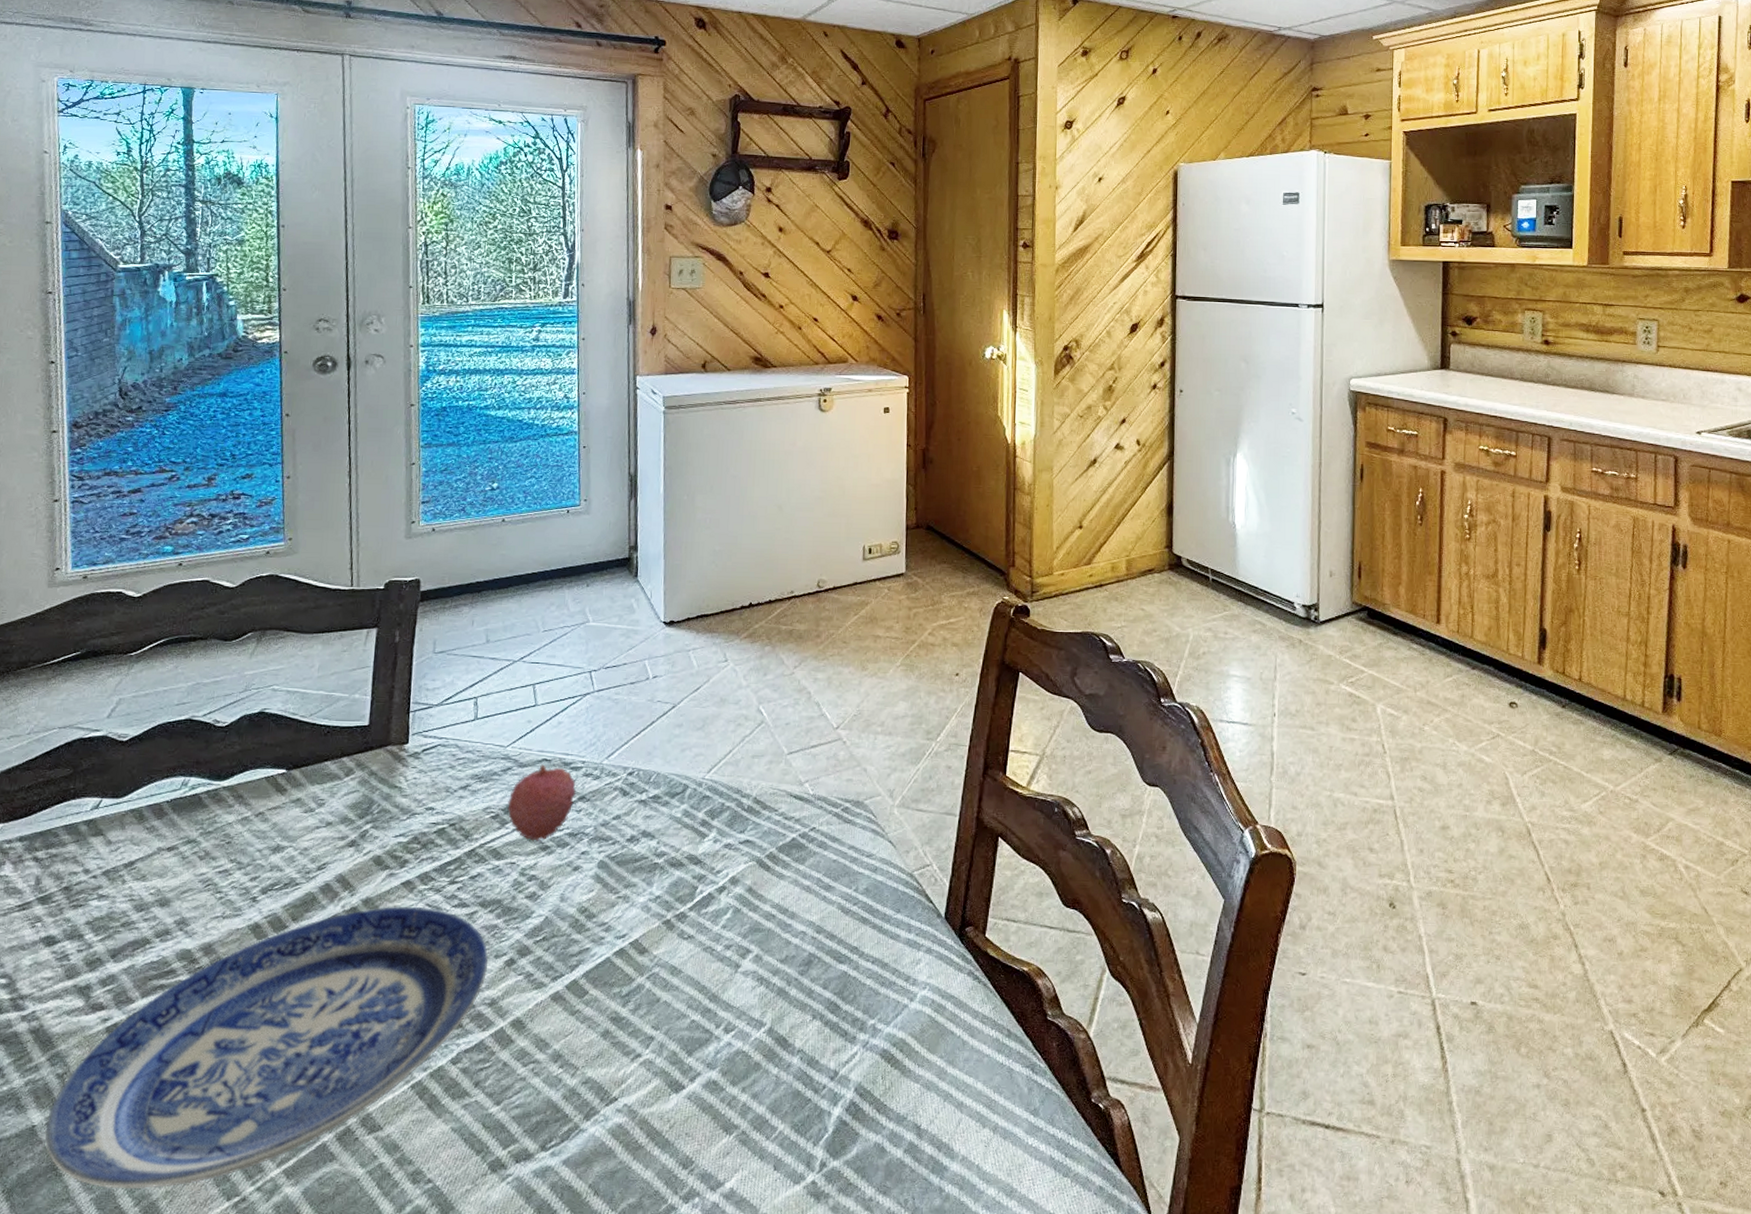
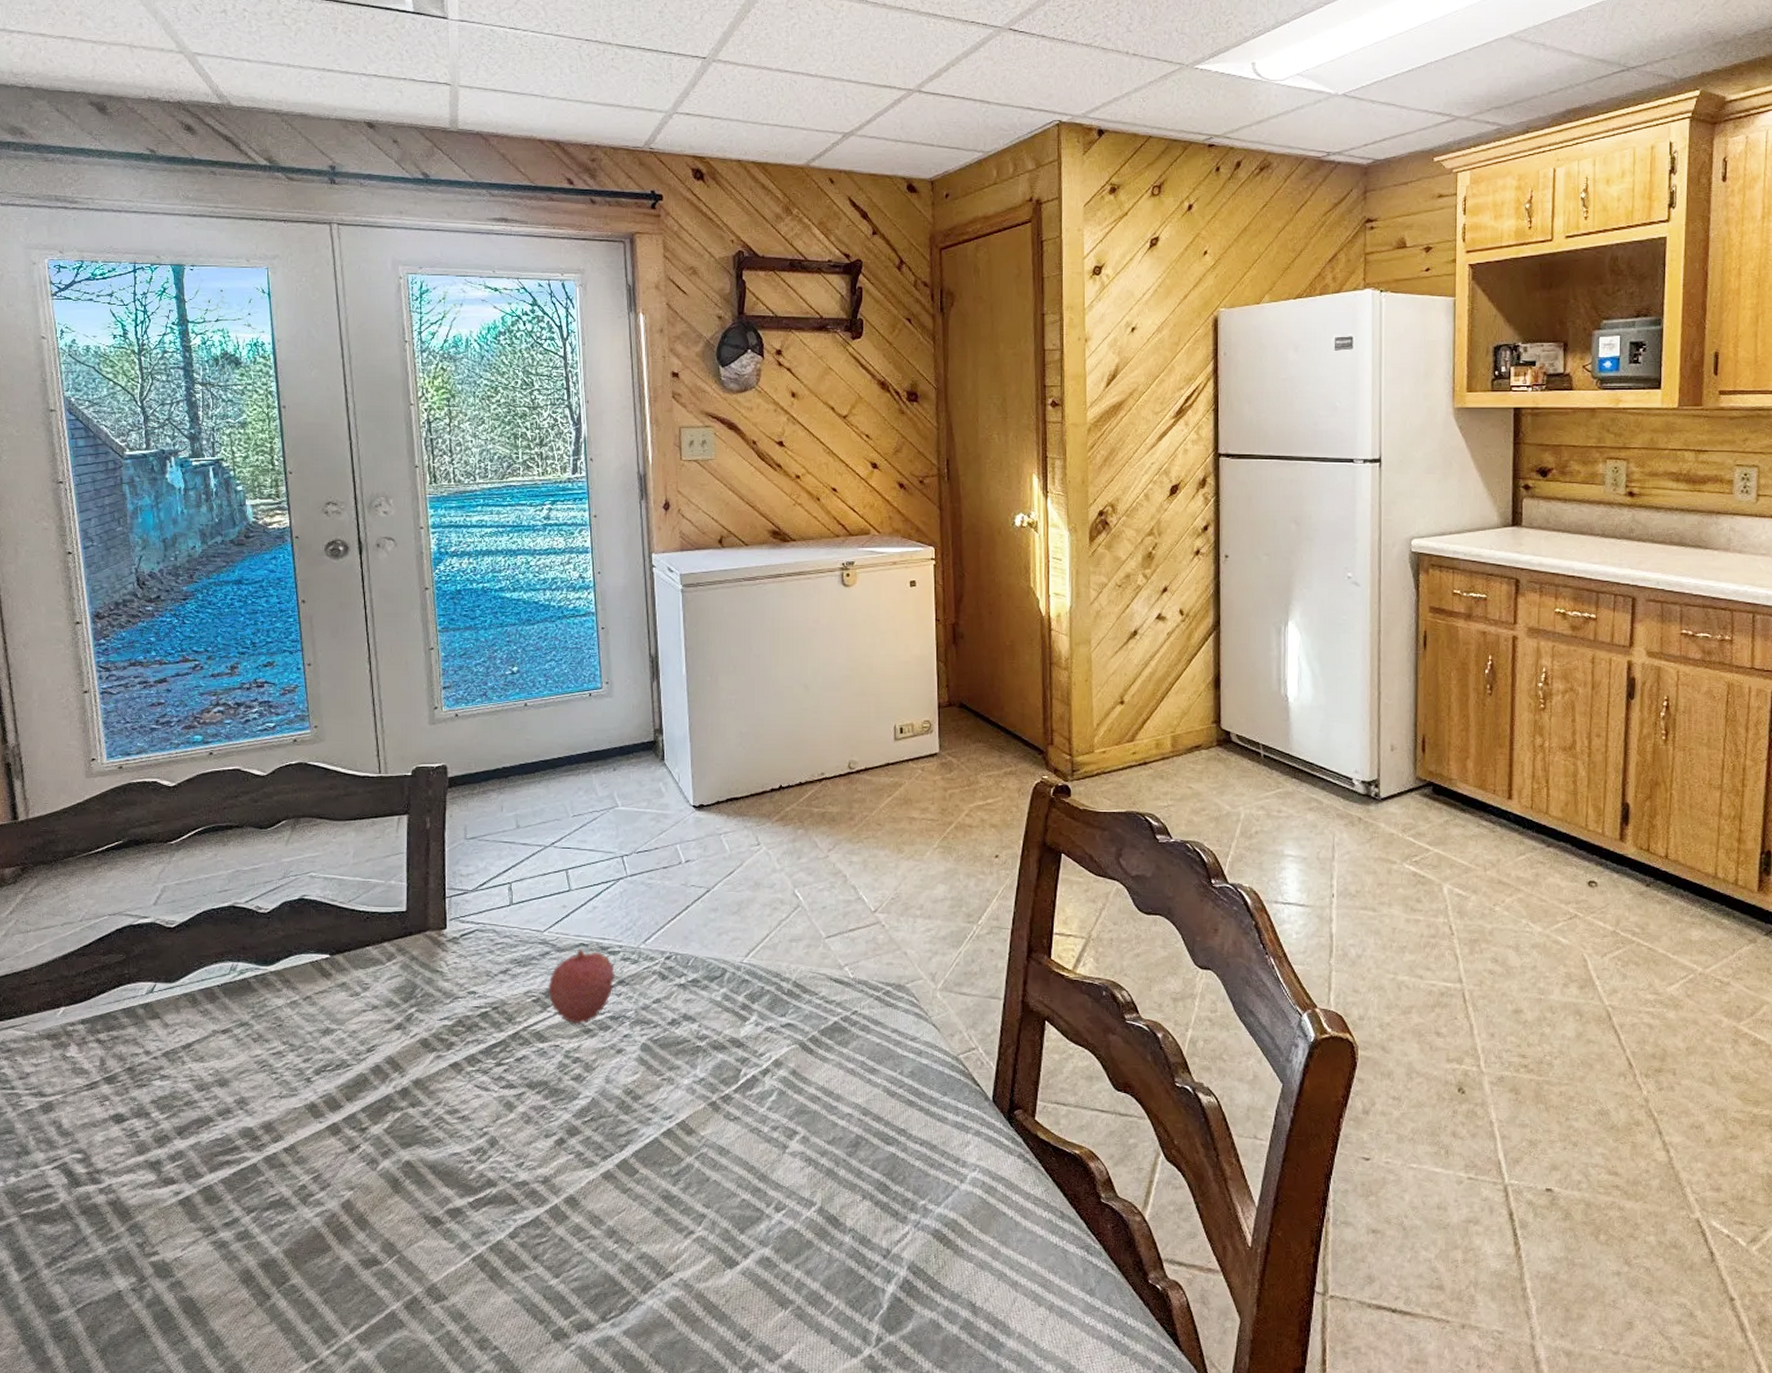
plate: present [44,906,489,1190] -> none [131,1087,539,1351]

